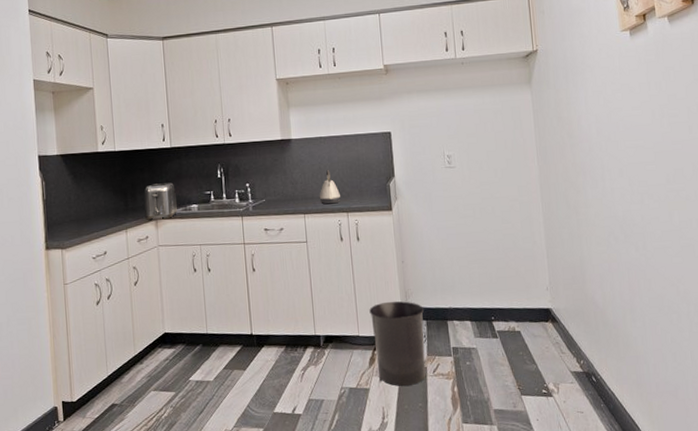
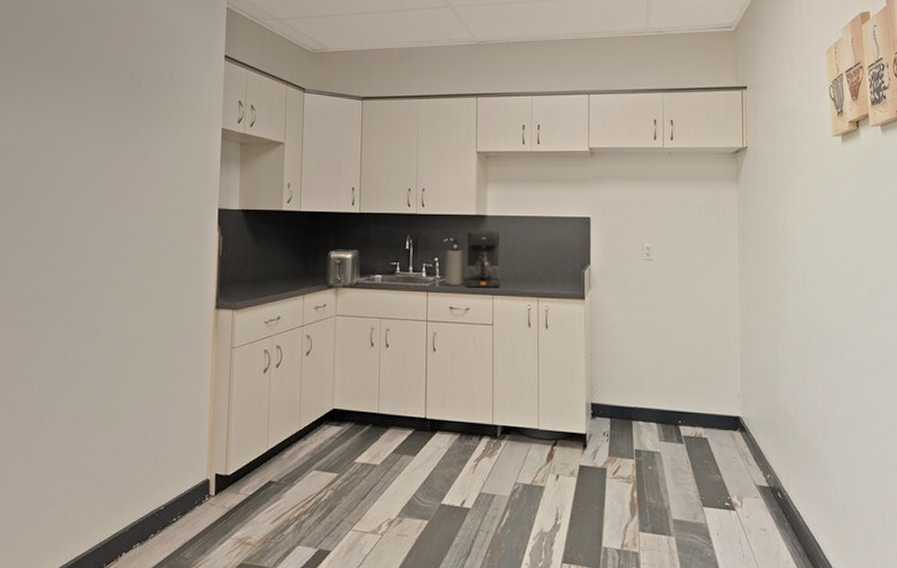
soap dispenser: none [253,163,276,209] -> present [444,238,465,285]
coffee maker: none [275,152,311,209] -> present [465,230,501,288]
kettle: present [319,169,341,205] -> none [510,250,533,287]
waste bin: present [369,301,426,386] -> none [552,395,608,486]

